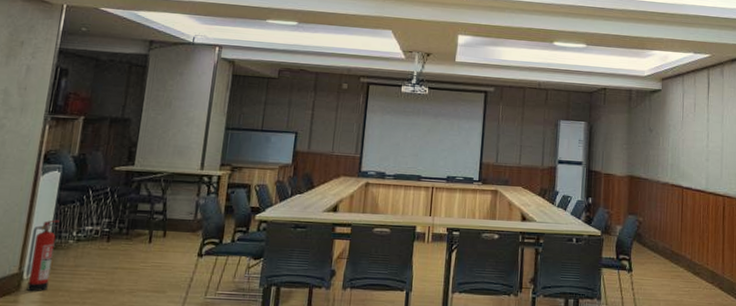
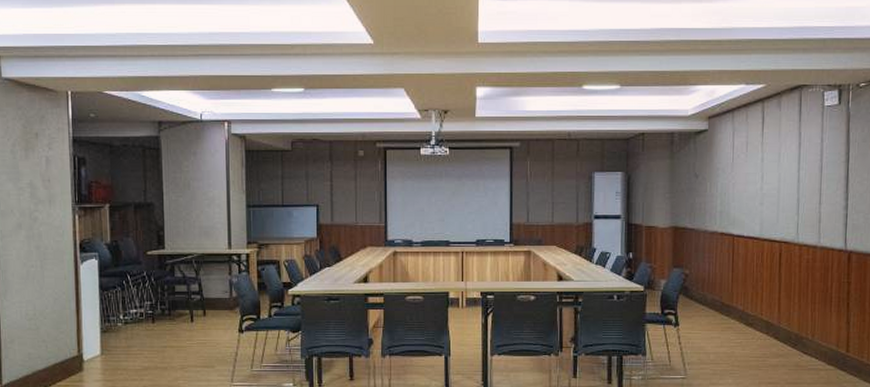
fire extinguisher: present [25,220,60,292] -> none [83,305,107,372]

